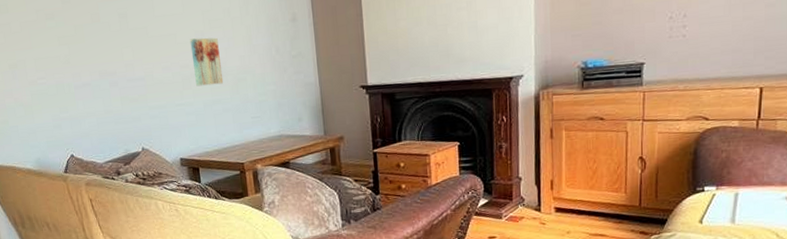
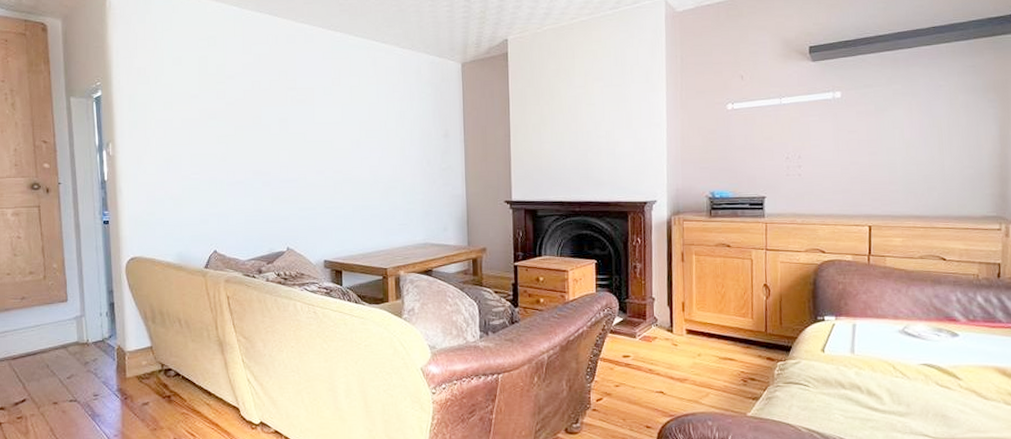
wall art: present [189,37,224,87] -> none [345,146,375,191]

